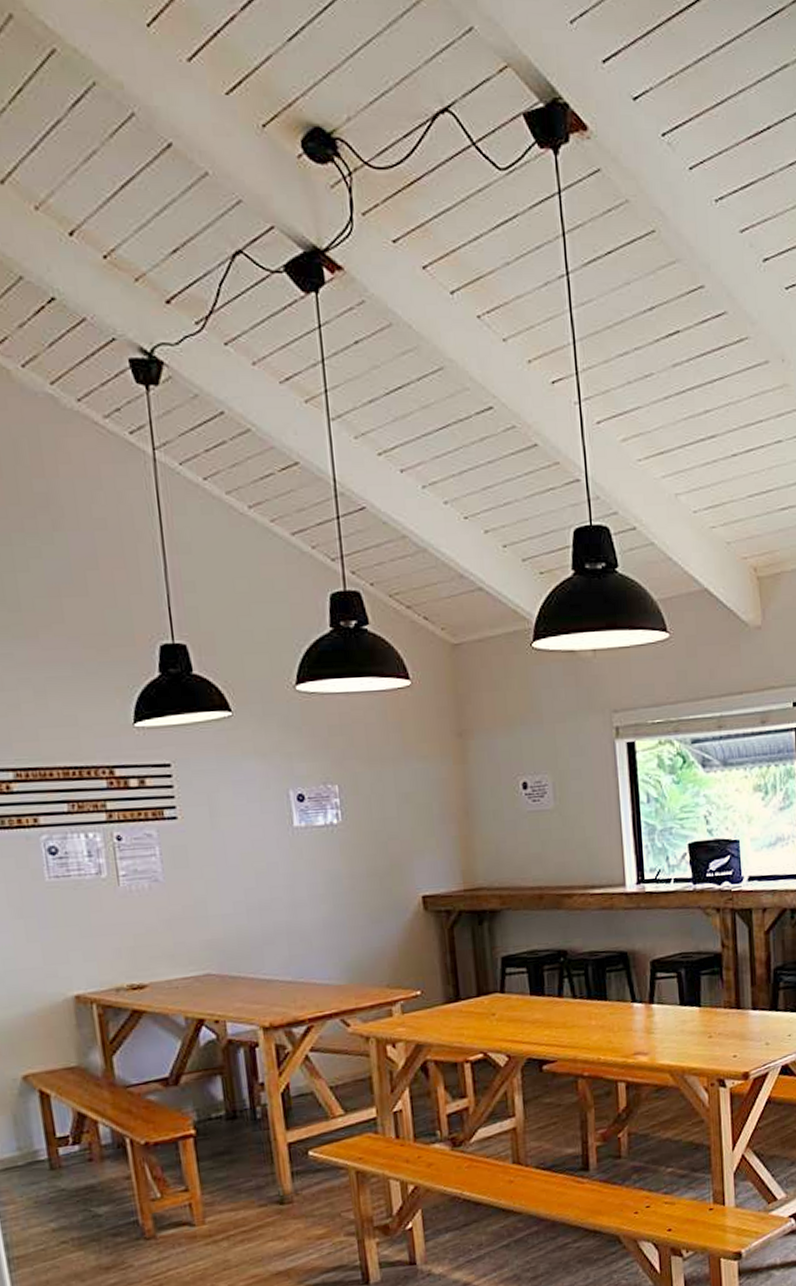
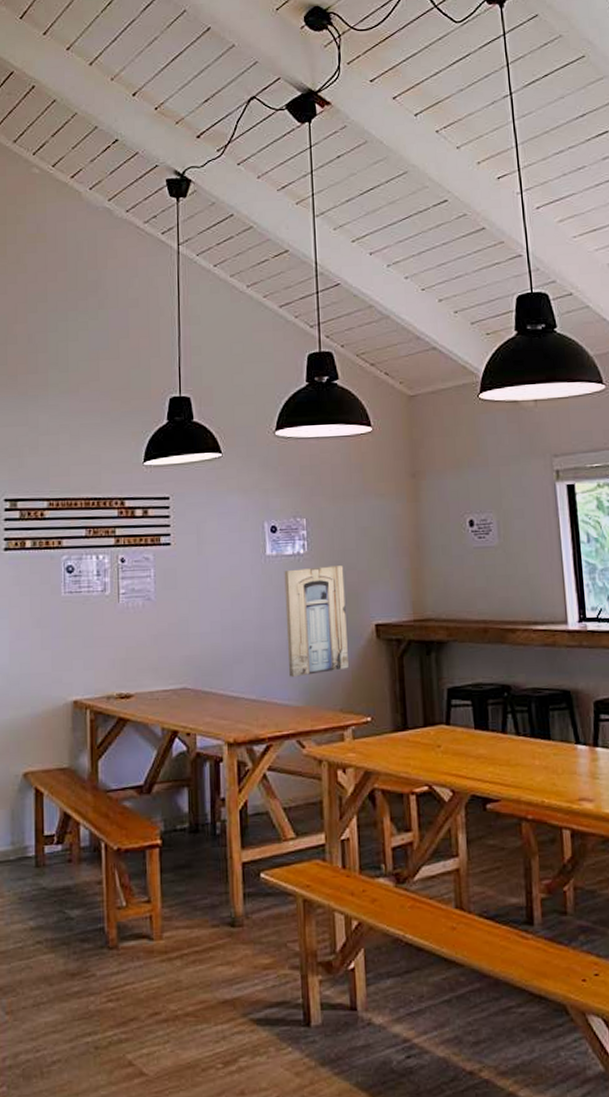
wall art: none [316,835,394,956] -> present [284,565,349,677]

